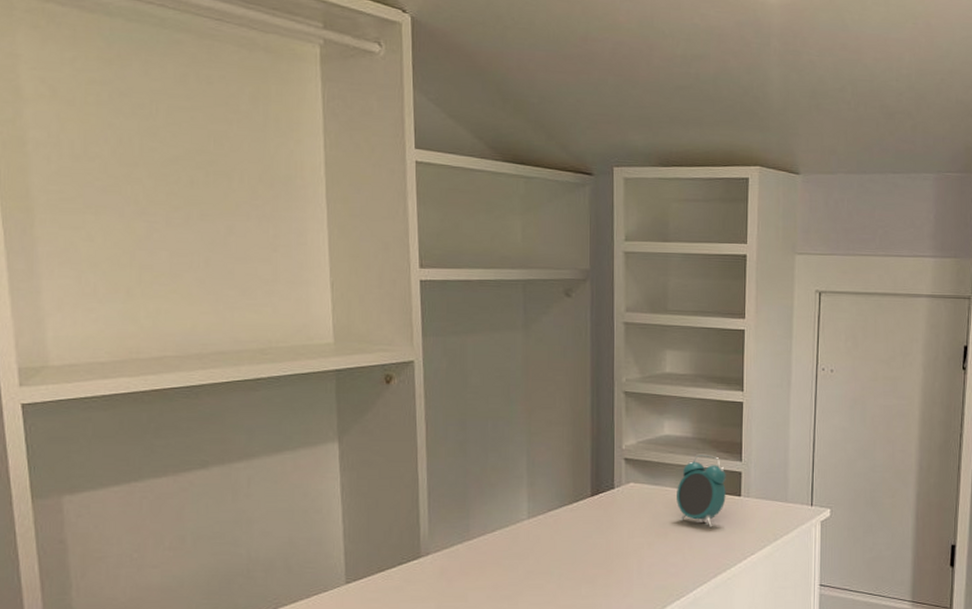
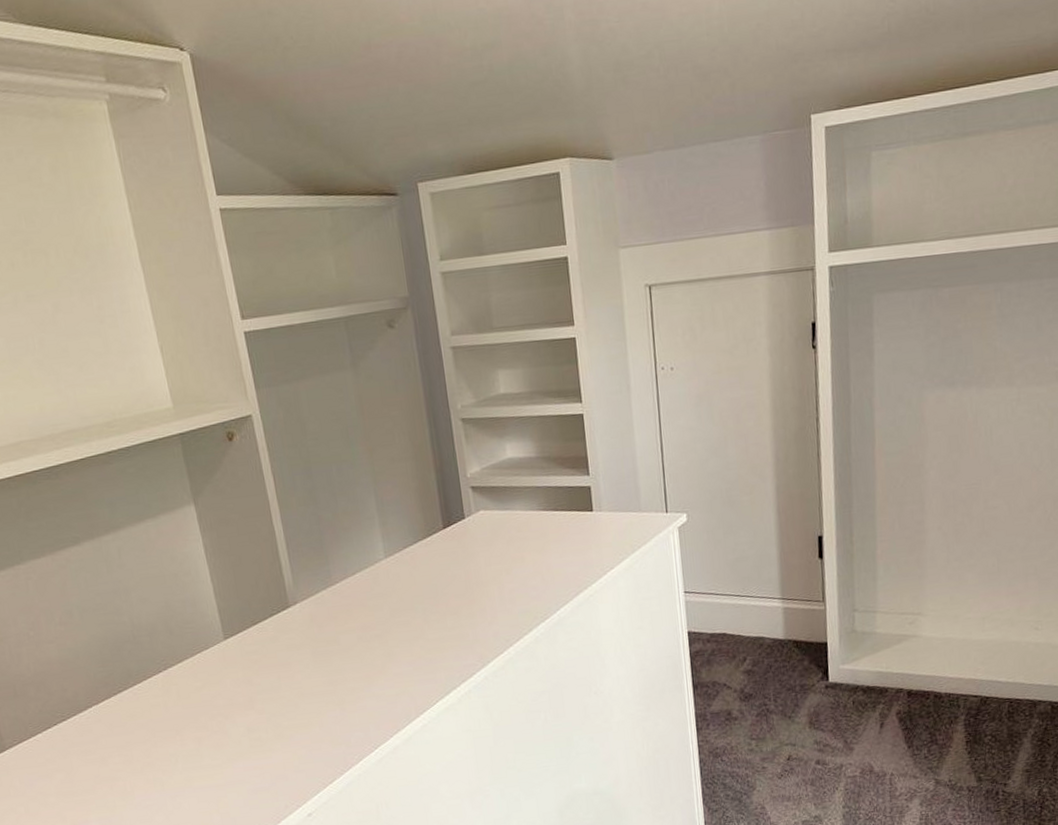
alarm clock: present [677,454,726,527] -> none [527,472,578,546]

